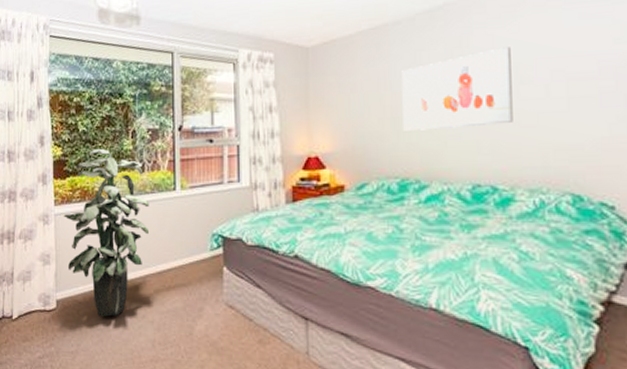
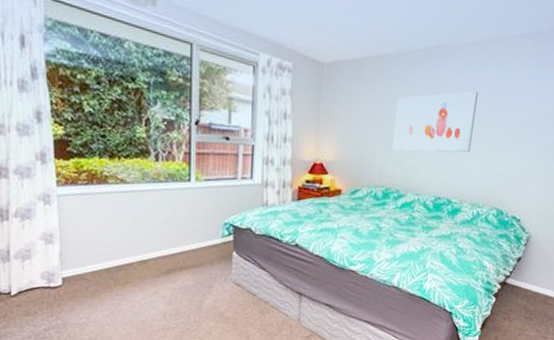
indoor plant: present [63,148,150,317] -> none [67,132,163,293]

